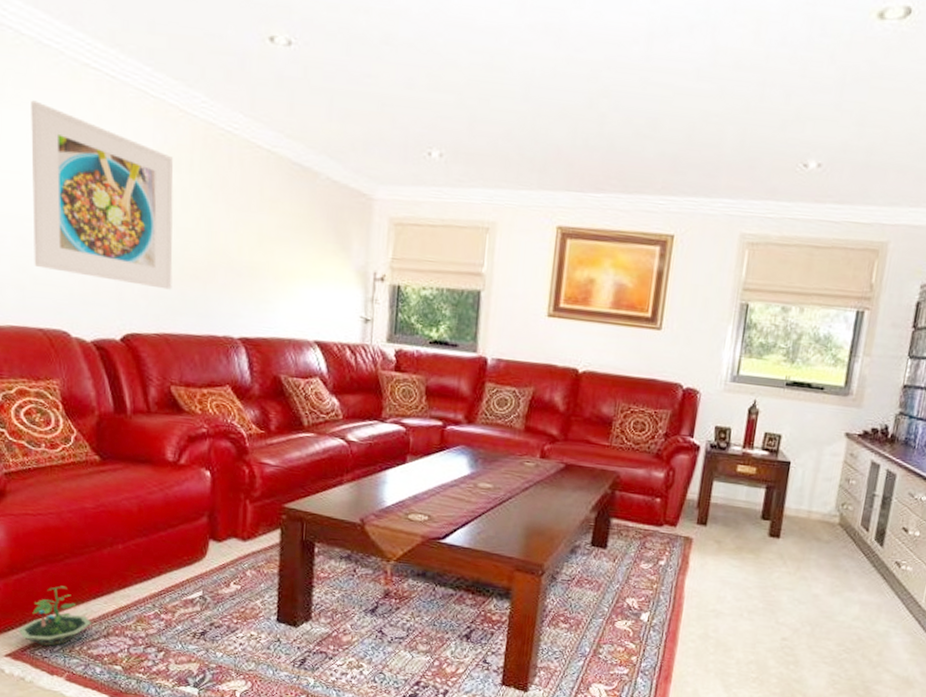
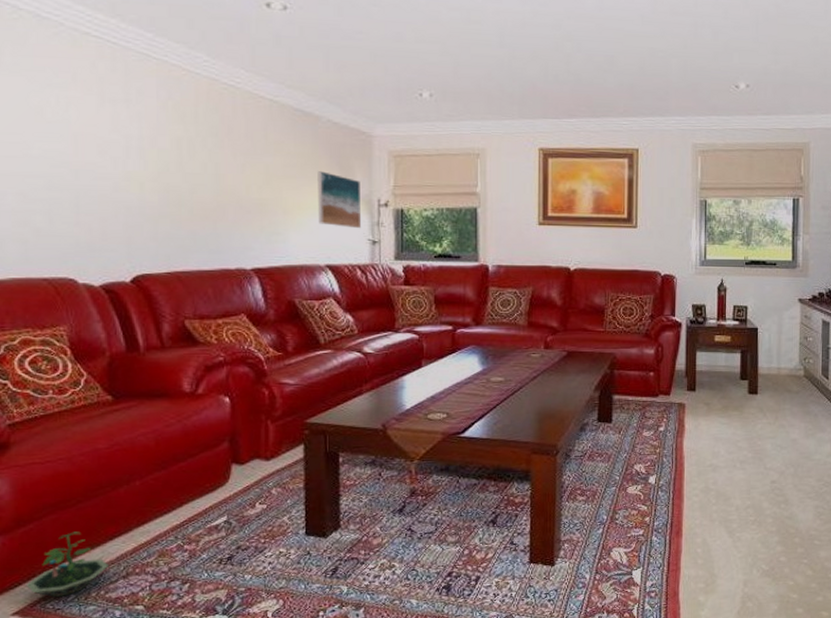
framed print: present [31,100,174,290] -> none [30,67,182,231]
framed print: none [309,235,357,304] -> present [317,171,362,229]

